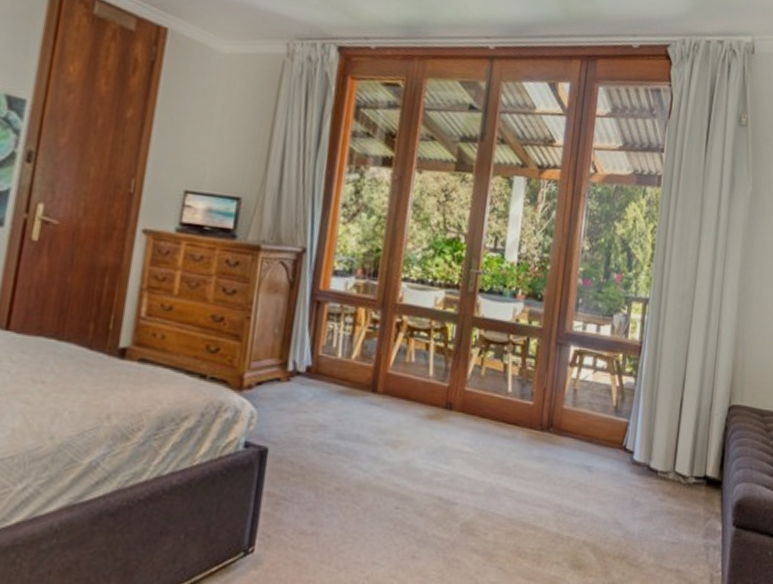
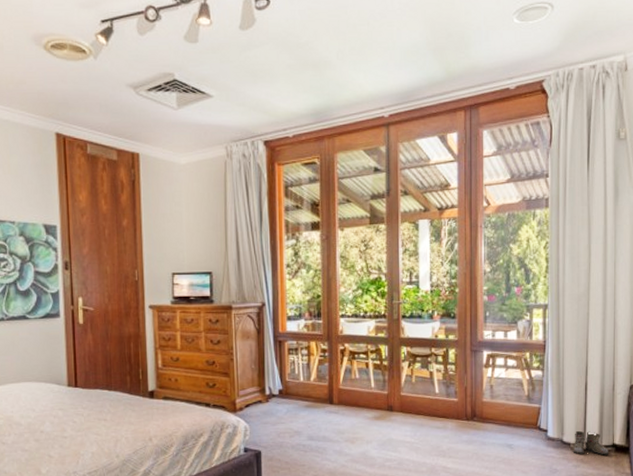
boots: none [659,455,699,489] -> present [572,430,608,455]

